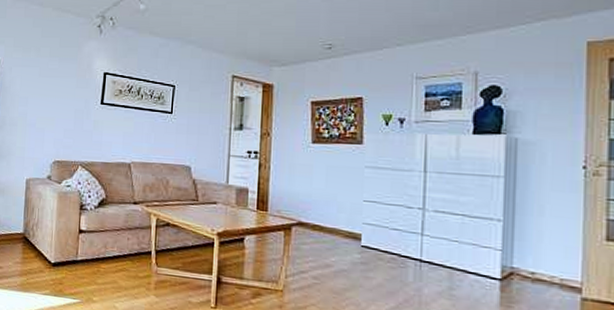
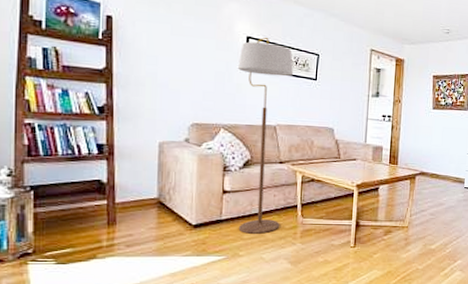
floor lamp: none [92,71,148,280] -> present [238,37,293,234]

